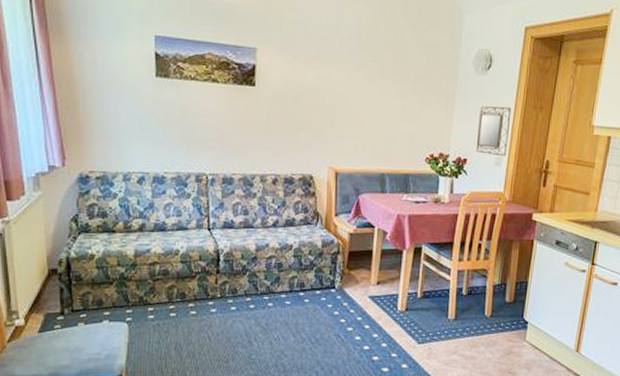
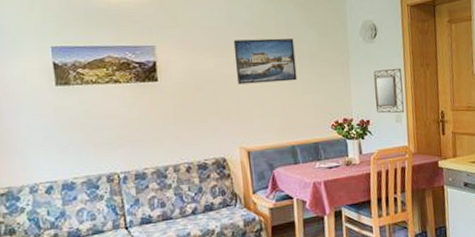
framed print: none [335,53,400,105] -> present [233,38,297,85]

